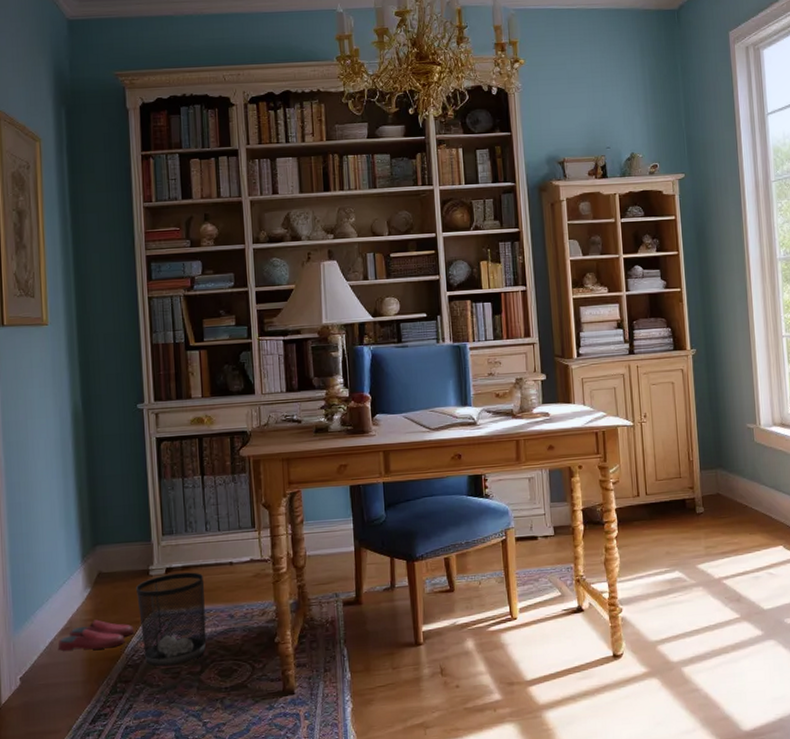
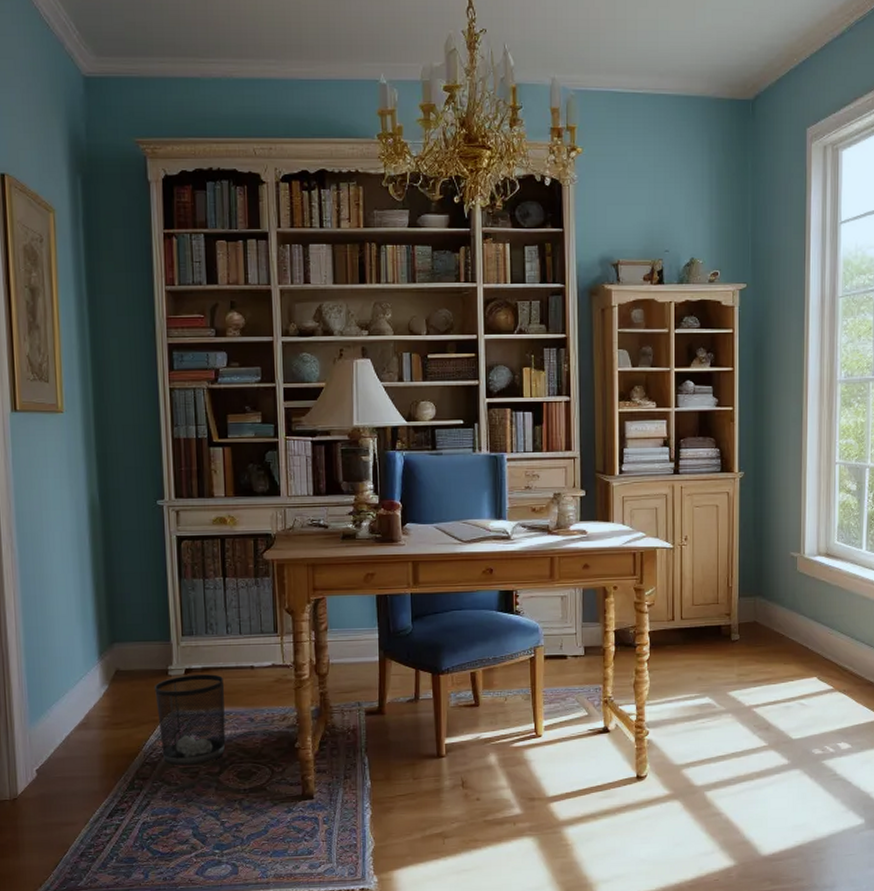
slippers: present [58,619,134,651] -> none [75,716,152,746]

